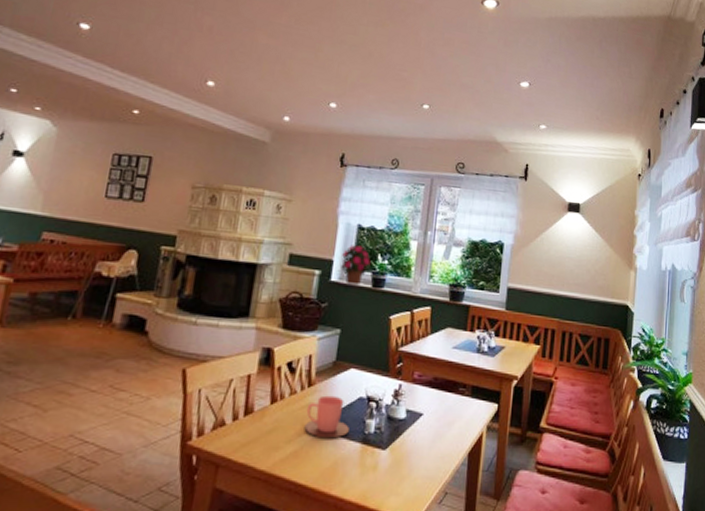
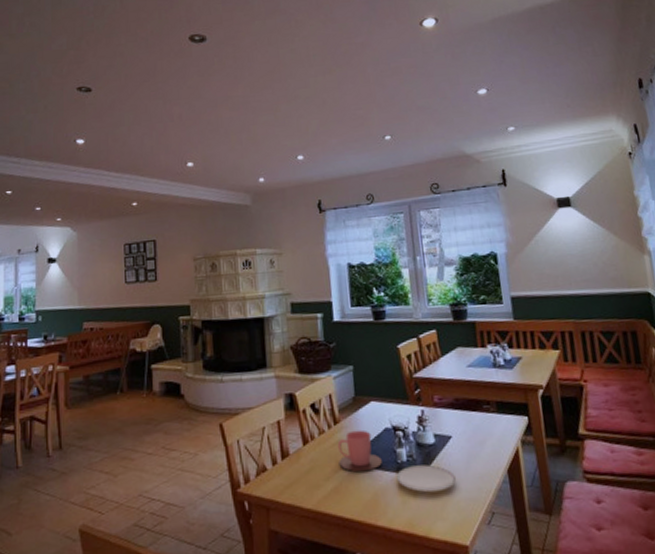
potted flower: present [341,245,372,286] -> none [339,283,370,323]
plate: none [359,438,419,467] -> present [396,464,457,493]

